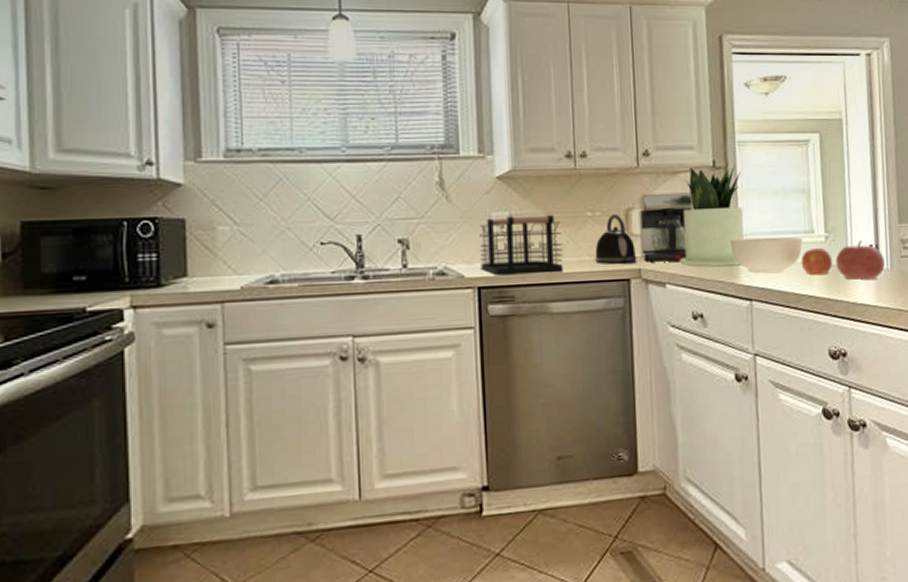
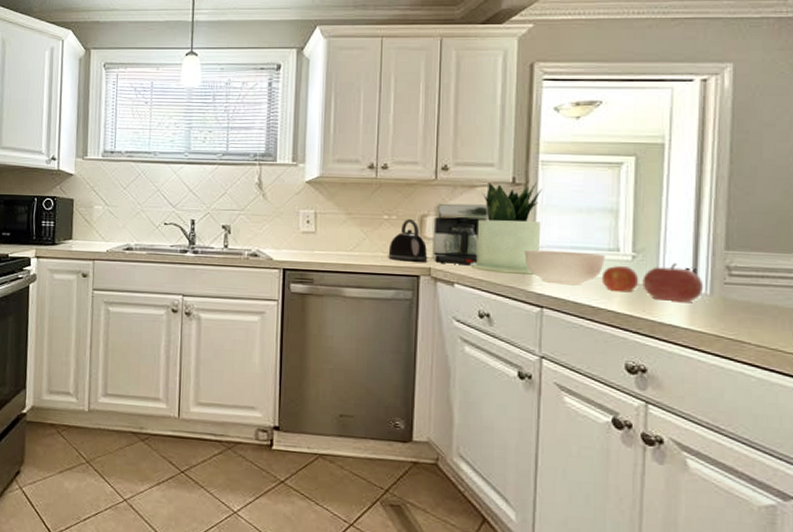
dish rack: present [479,215,563,276] -> none [287,214,359,264]

